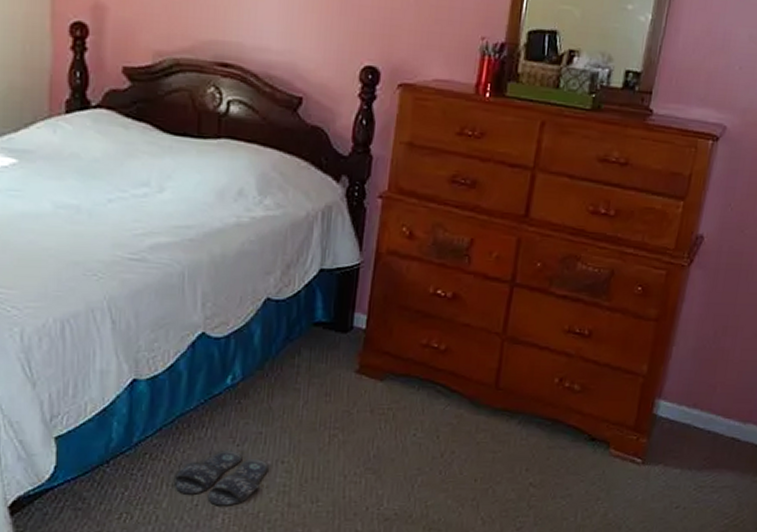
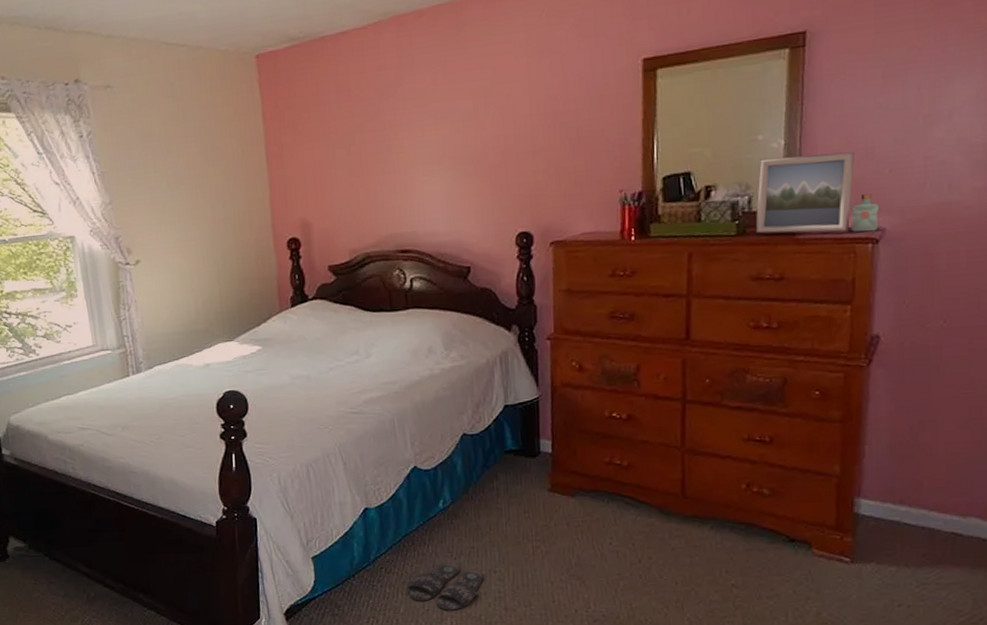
picture frame: none [609,31,712,126] -> present [755,151,854,235]
perfume: none [696,87,726,128] -> present [850,194,880,232]

